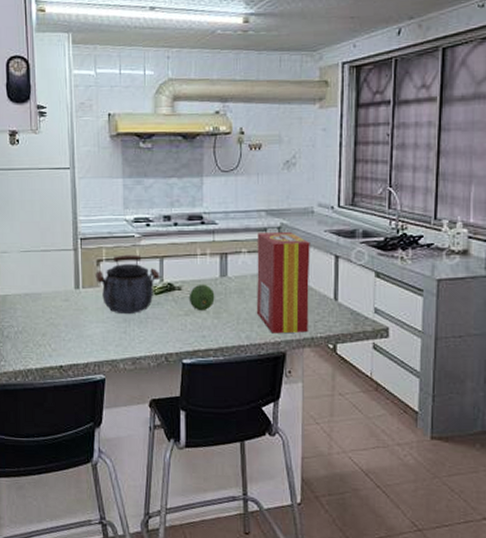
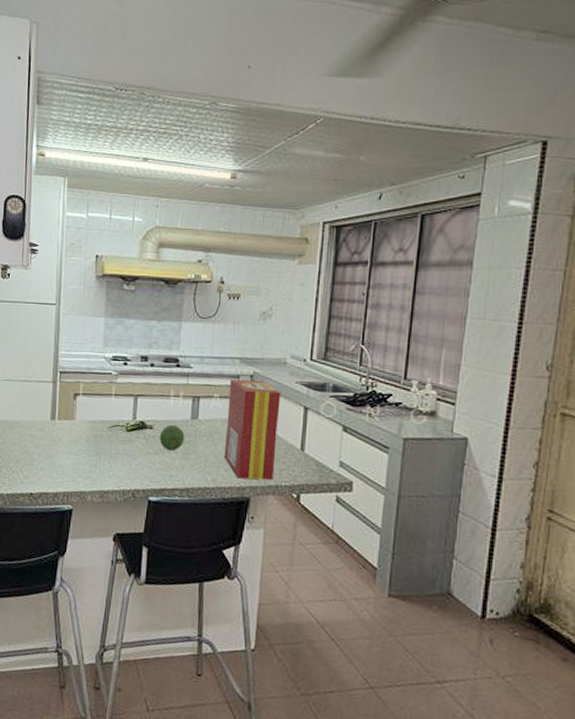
kettle: present [95,254,161,315] -> none [71,390,134,449]

